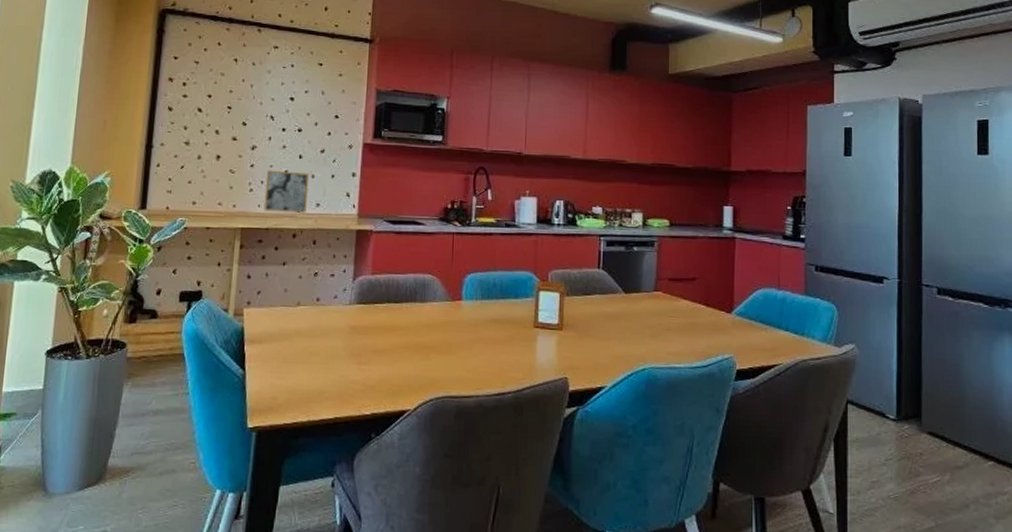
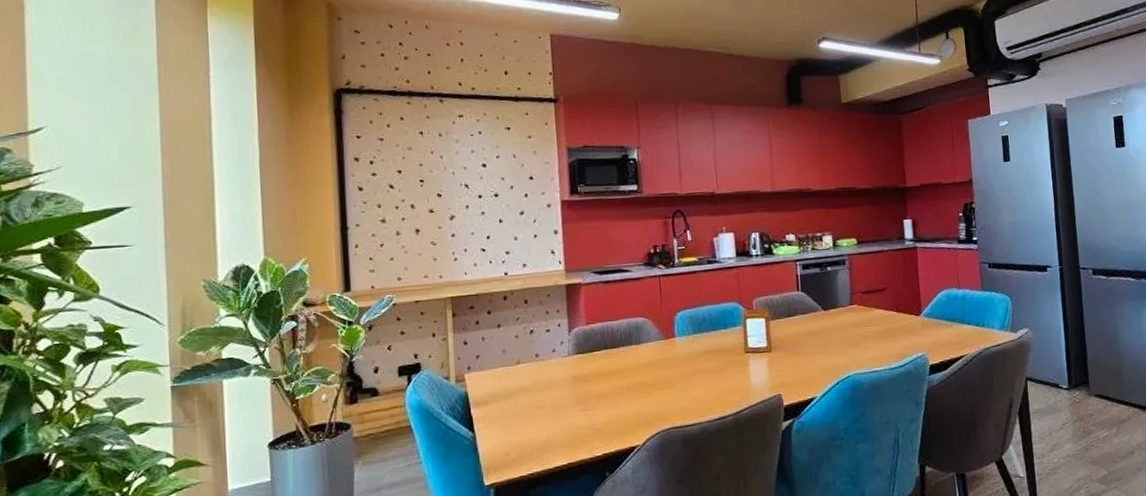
wall art: present [263,170,309,213] -> none [468,236,514,278]

